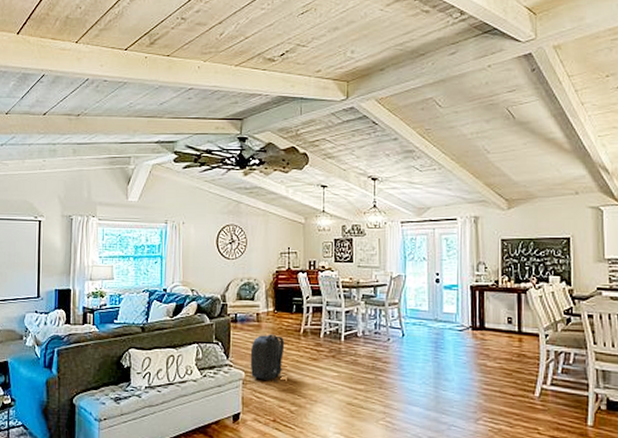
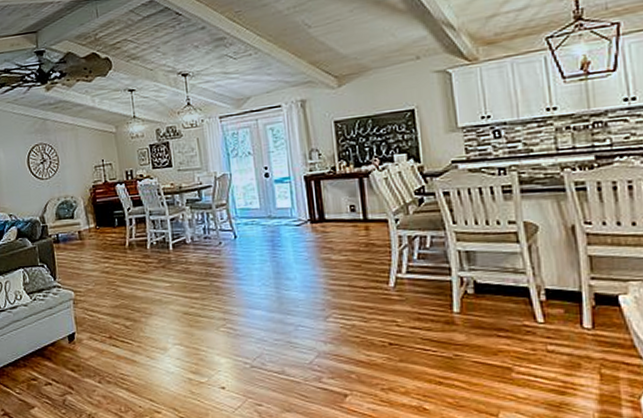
backpack: present [250,334,285,382] -> none [77,250,113,299]

